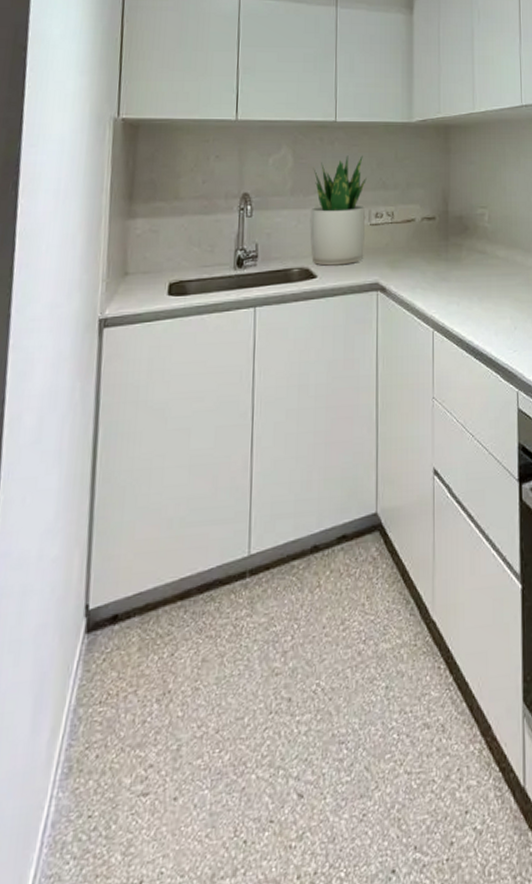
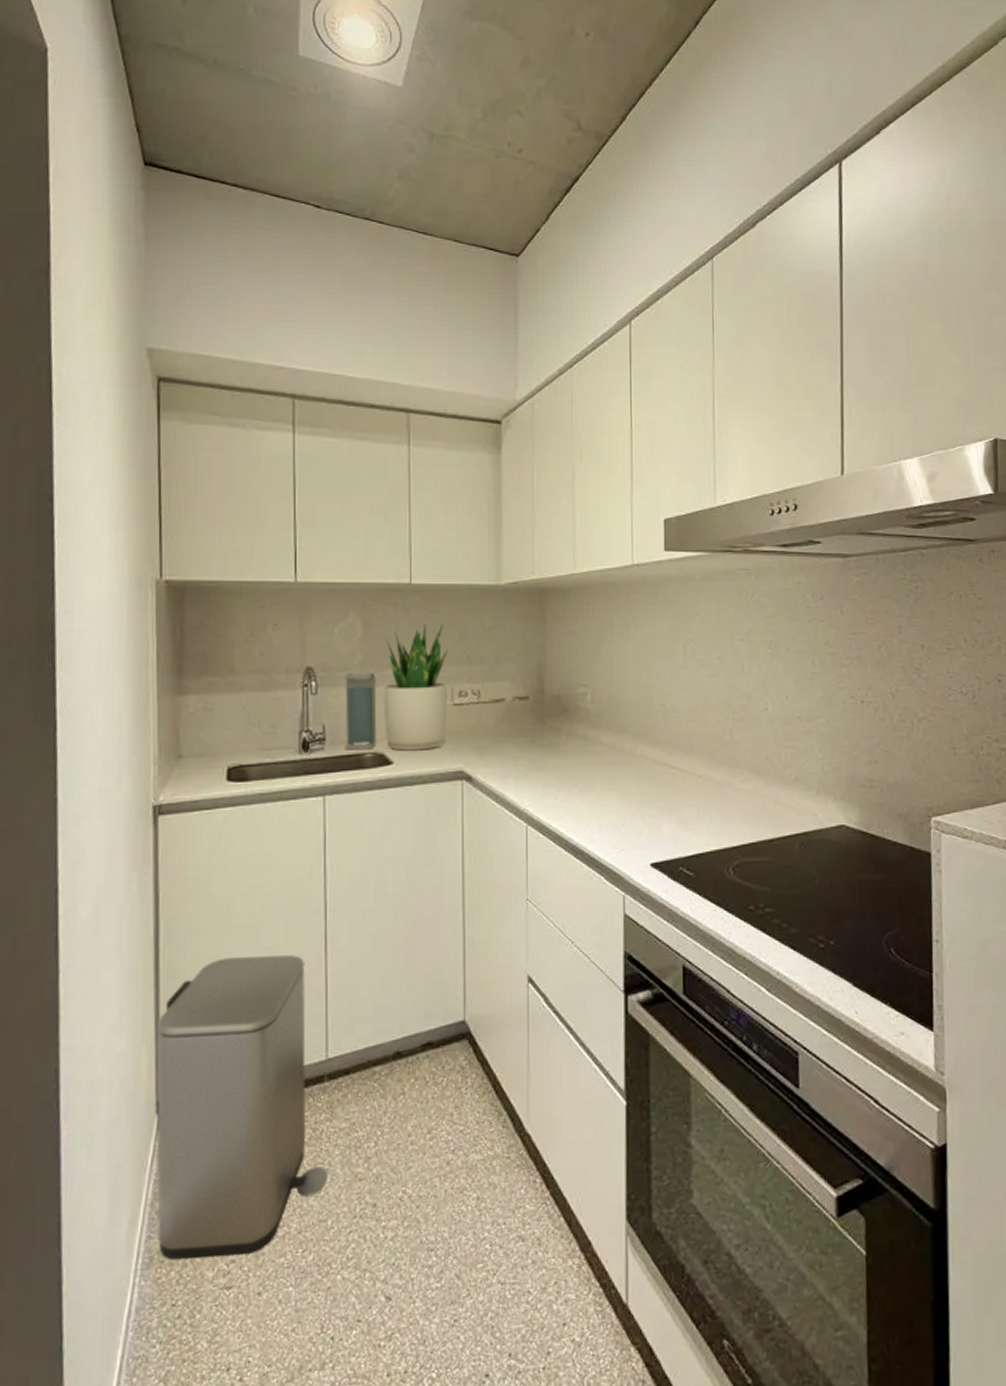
pedal bin: none [78,456,246,769] -> present [156,955,327,1261]
soap dispenser: none [274,198,304,266] -> present [343,673,377,750]

